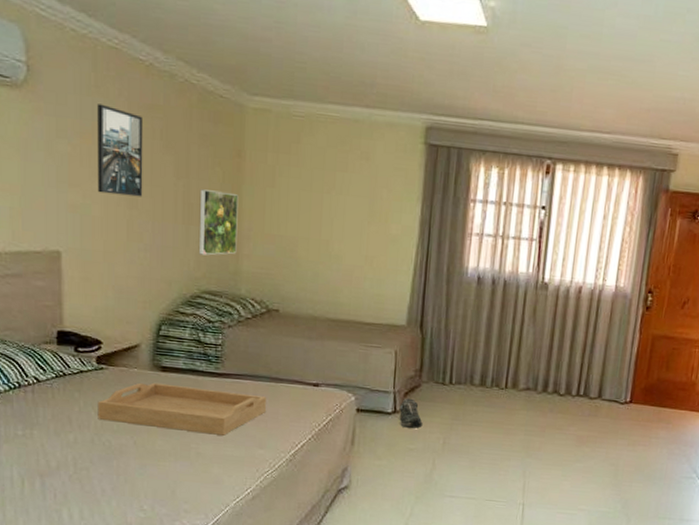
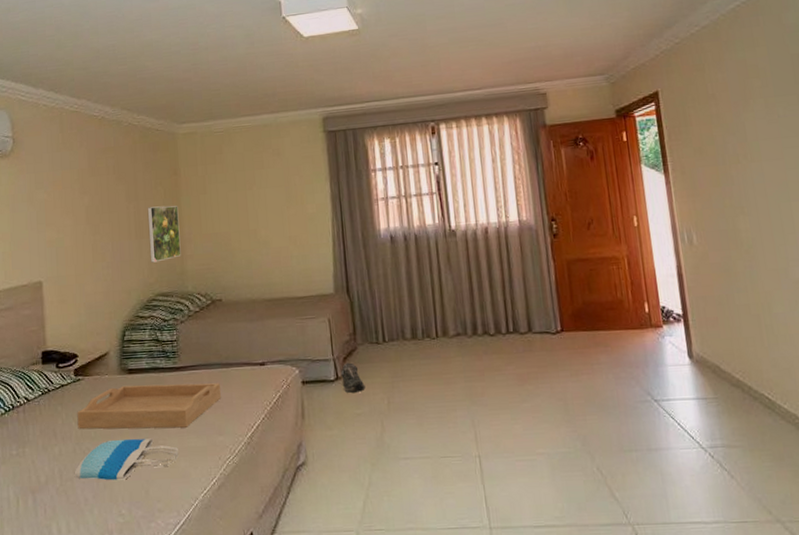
tote bag: none [91,436,212,477] -> present [74,438,179,481]
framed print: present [97,104,144,197] -> none [65,156,103,227]

